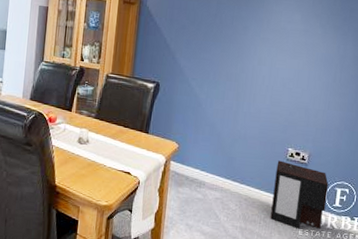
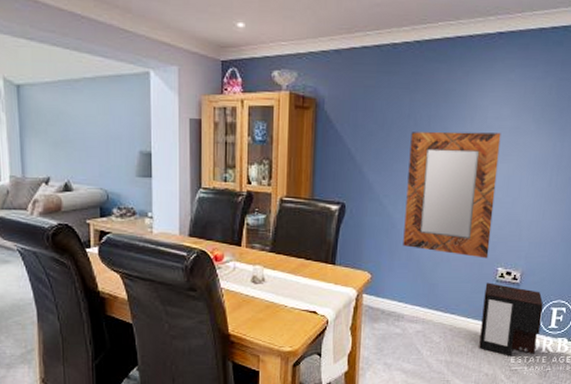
home mirror: none [206,28,293,139] -> present [403,131,501,259]

